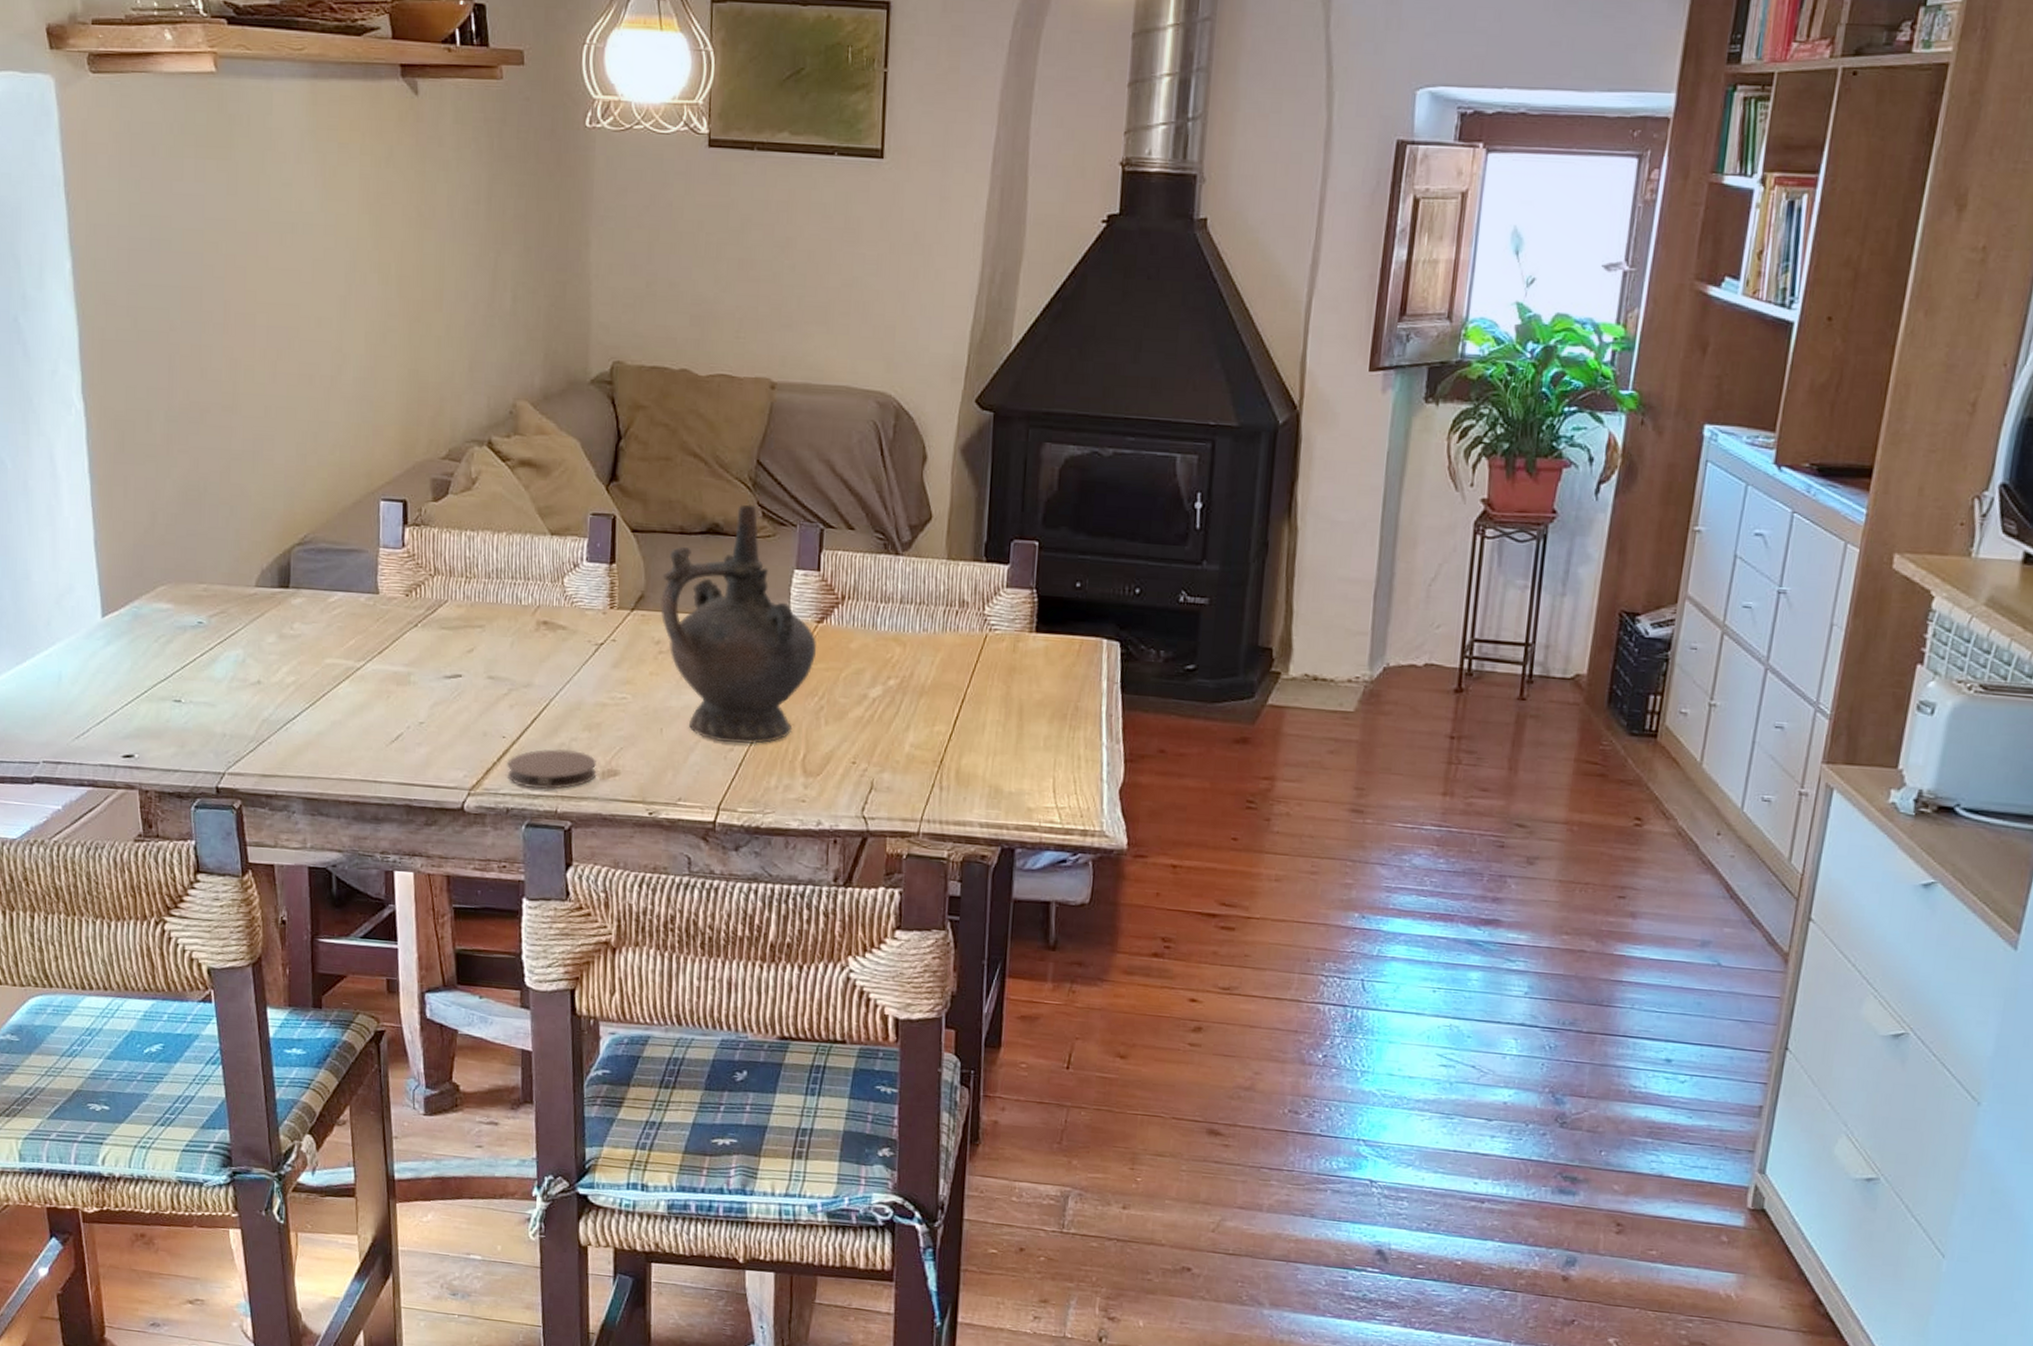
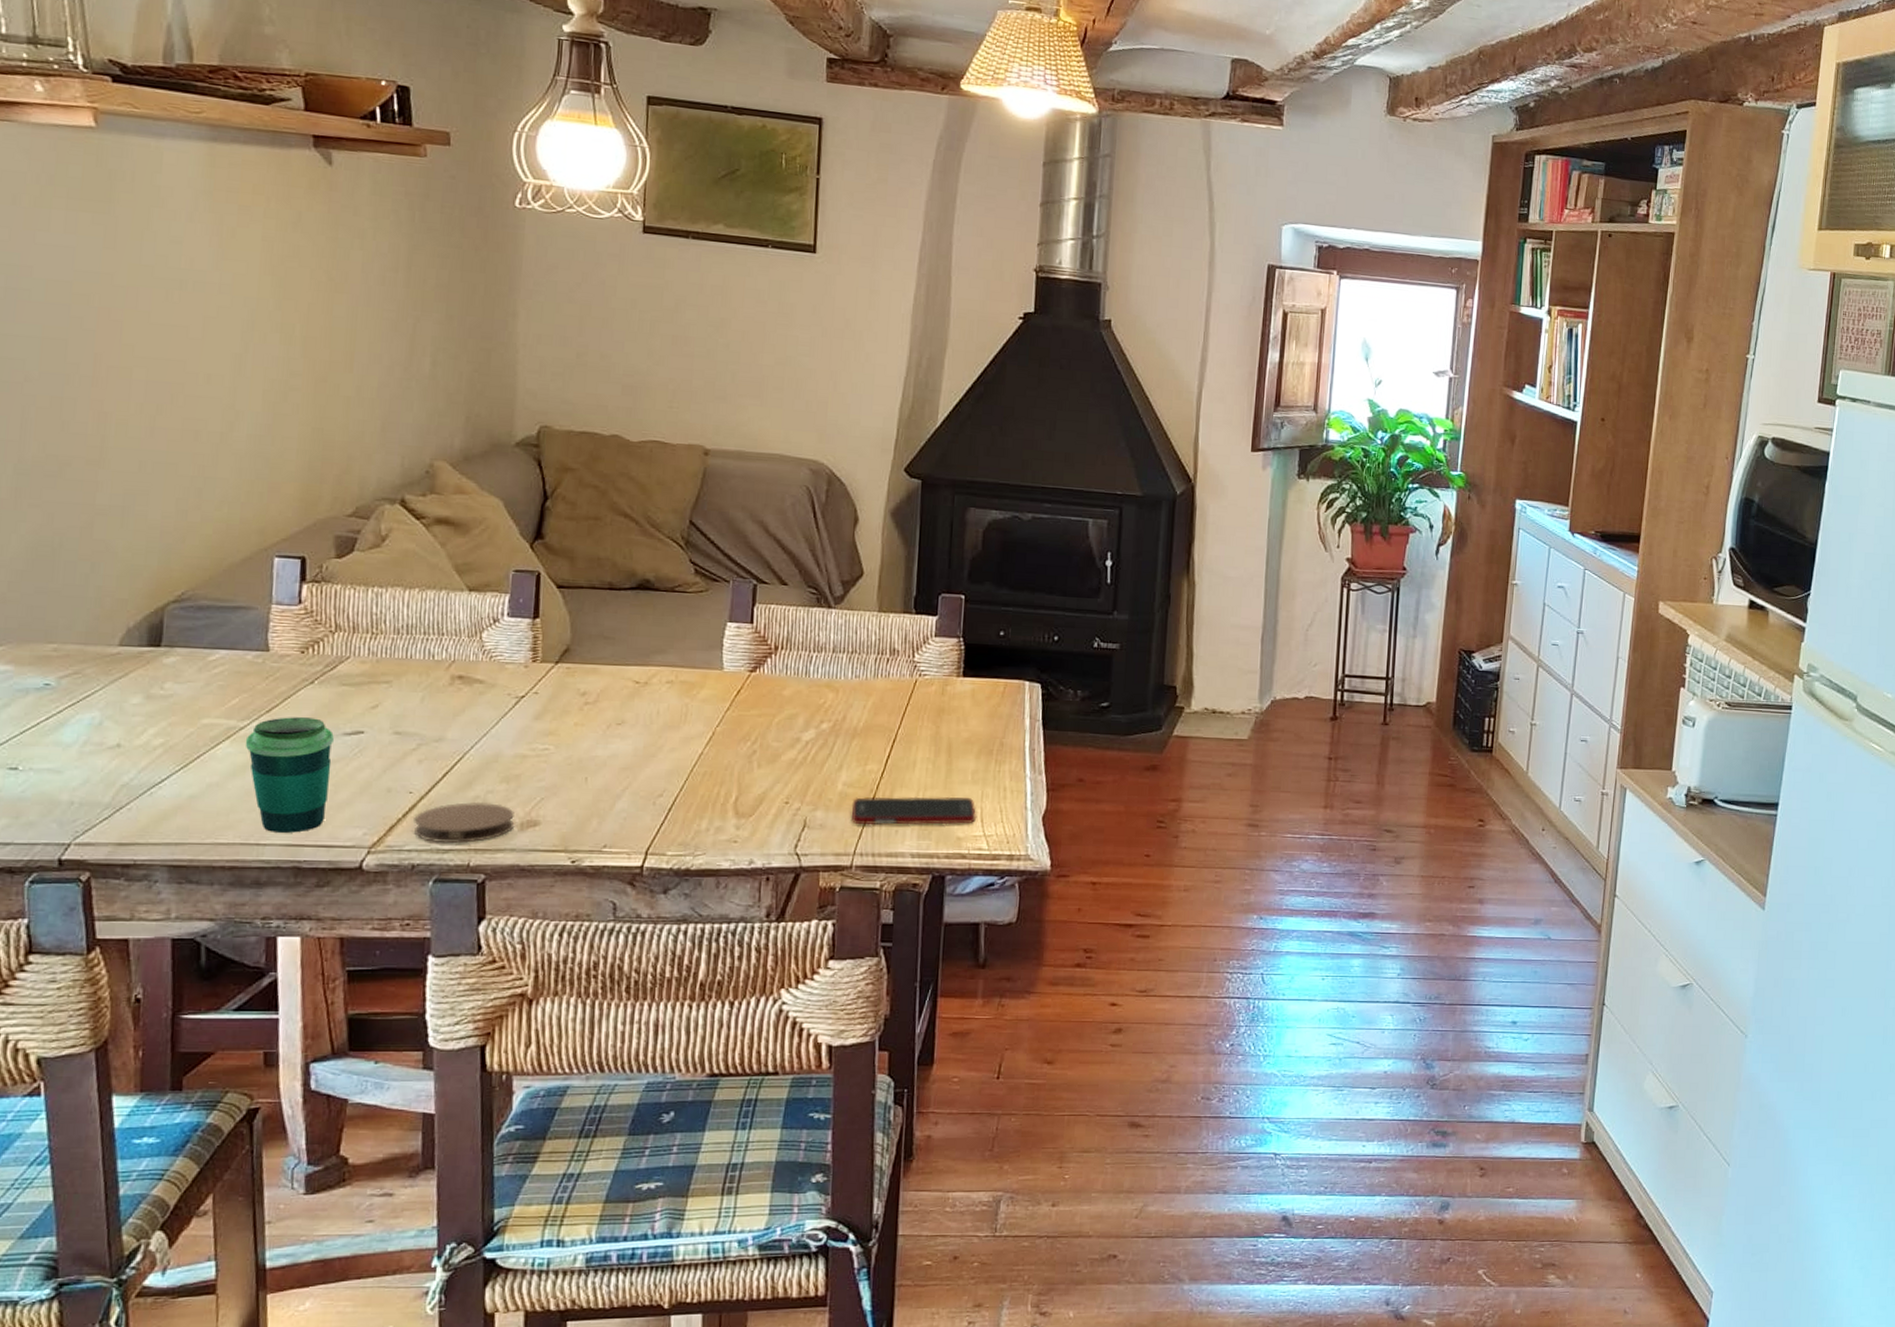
cup: none [361,659,437,772] -> present [245,717,335,833]
ceremonial vessel: present [659,504,816,744] -> none [586,562,749,789]
cell phone: none [918,760,1049,794] -> present [850,796,977,825]

